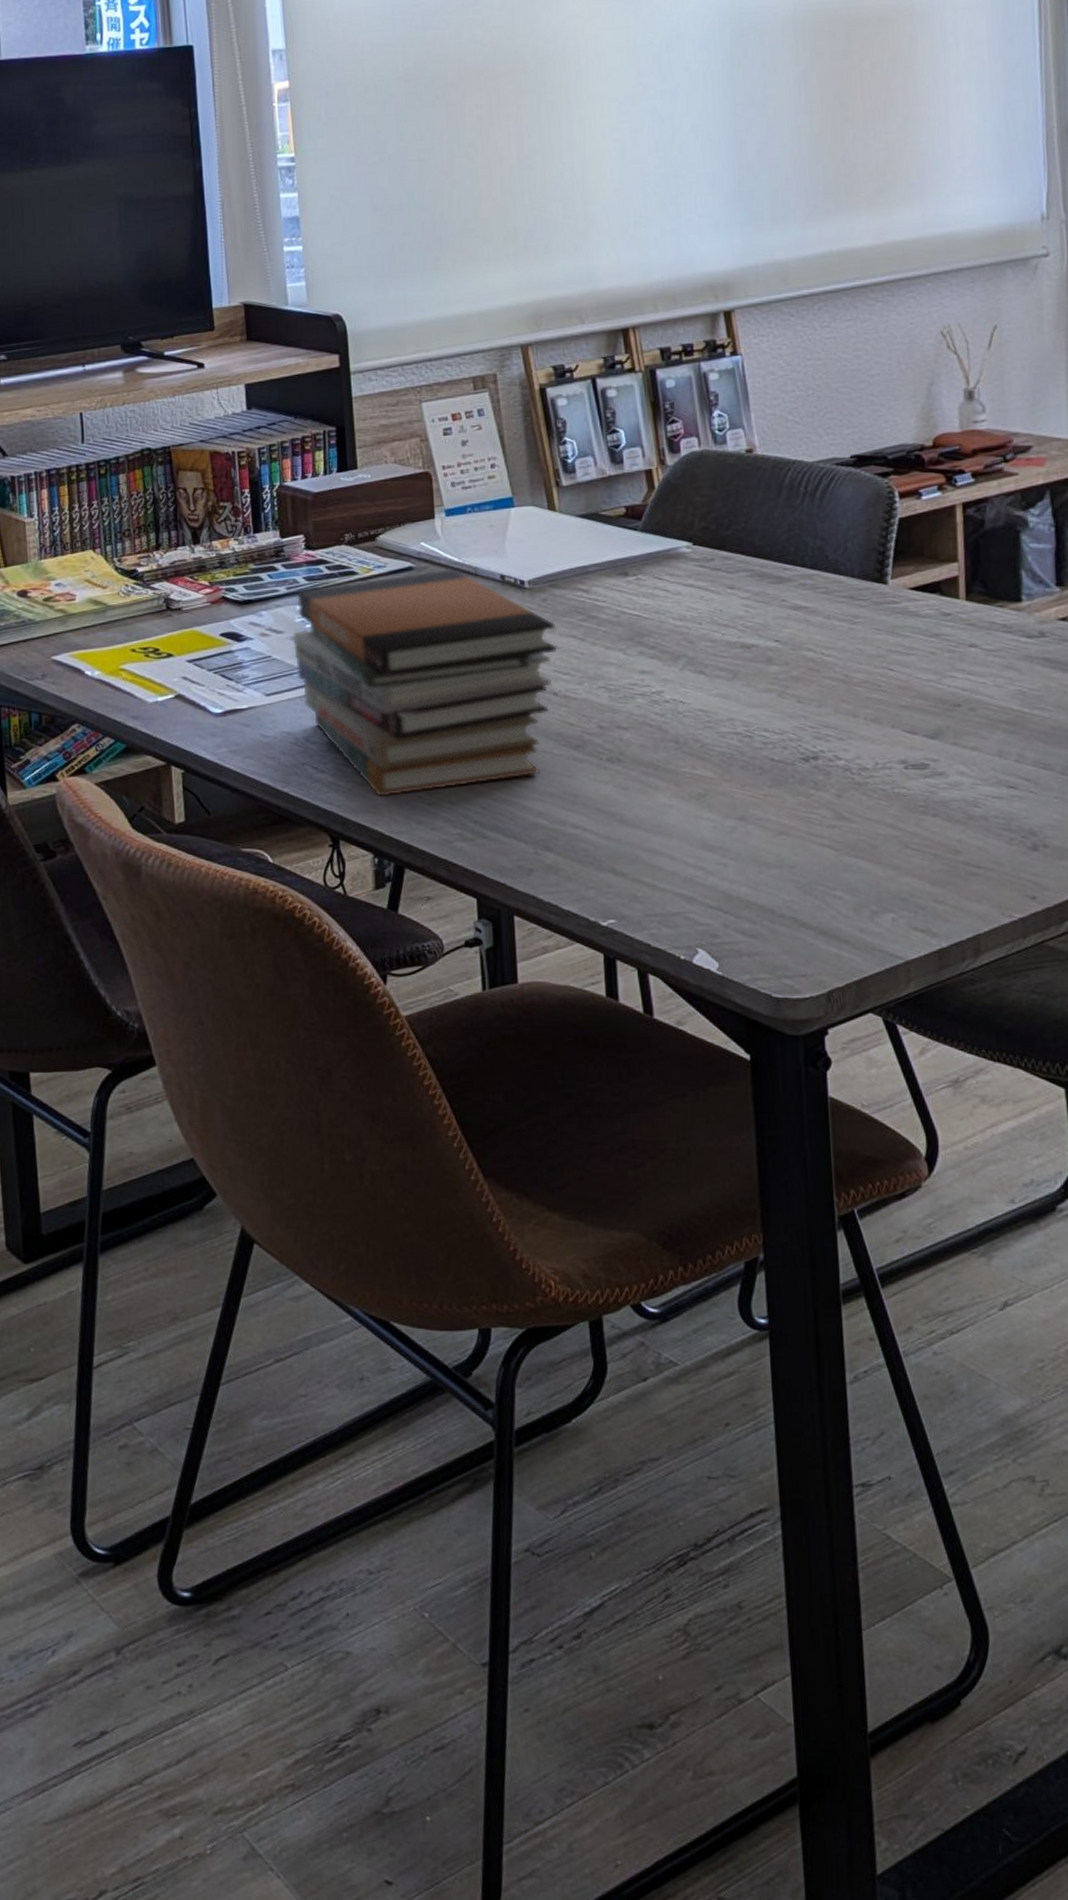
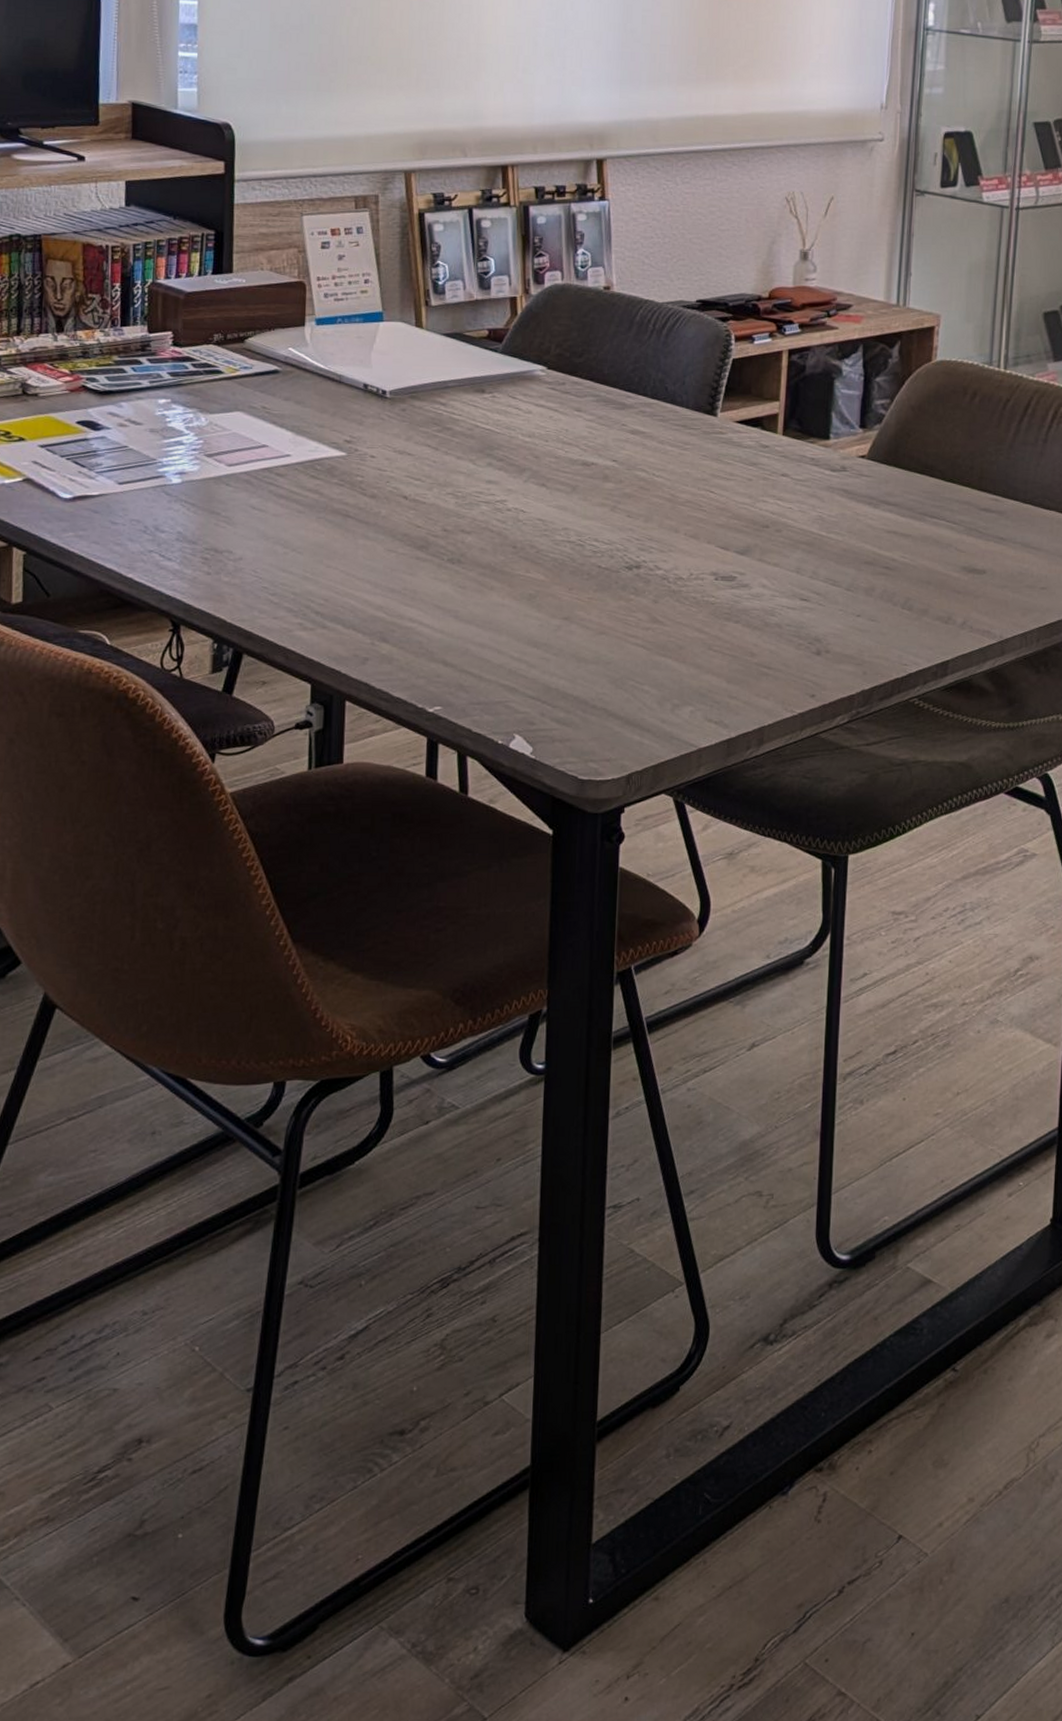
book stack: present [293,569,557,797] -> none [151,375,412,586]

